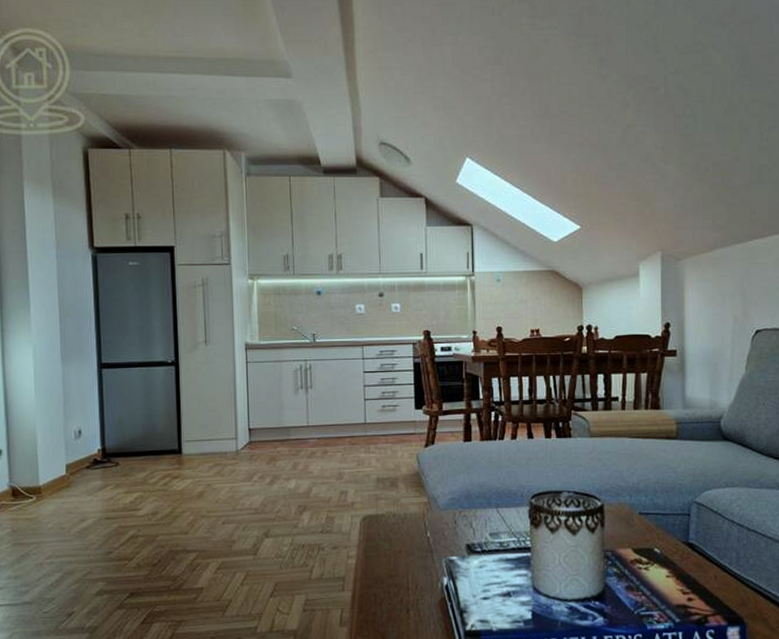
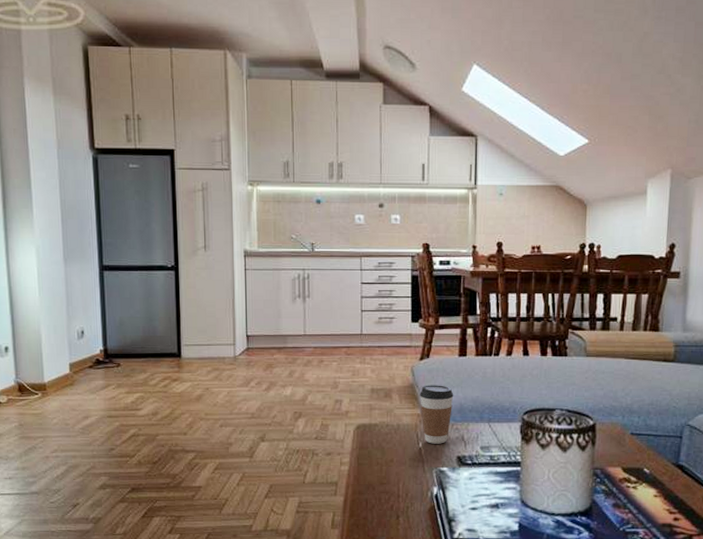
coffee cup: none [426,471,460,533] -> present [420,385,454,444]

